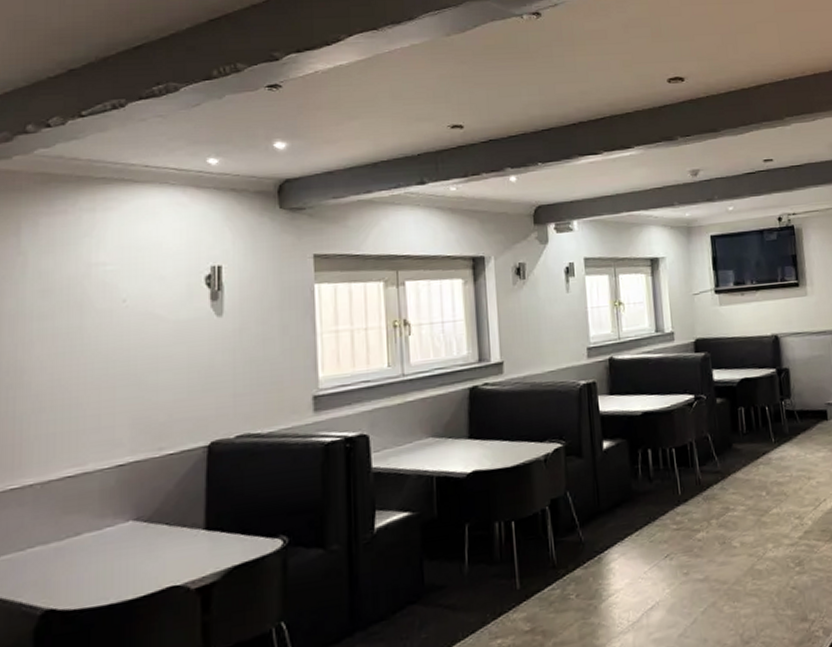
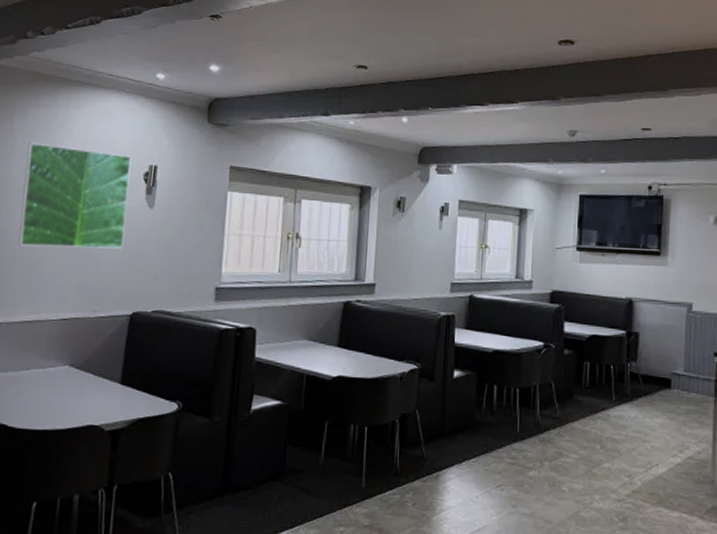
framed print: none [43,257,189,386] -> present [18,142,132,249]

